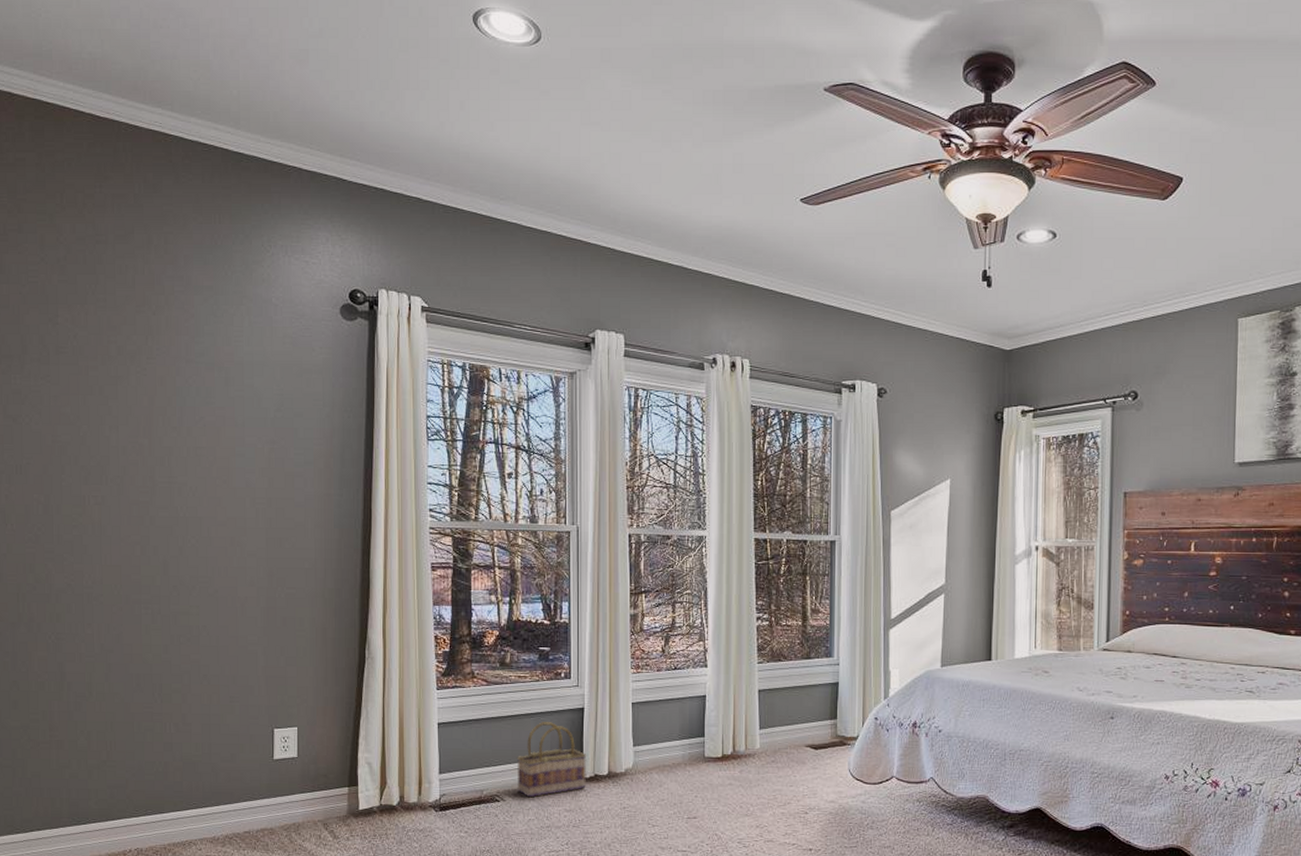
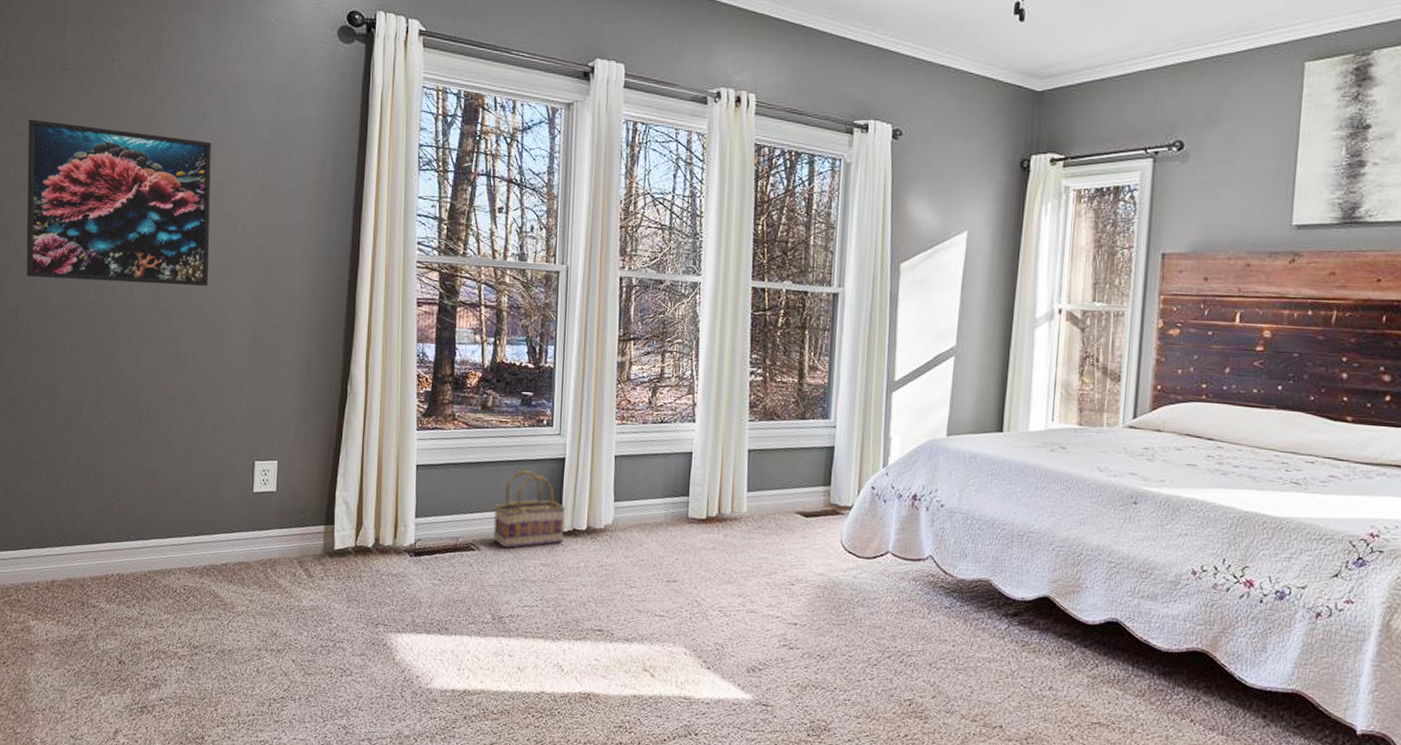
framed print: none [22,402,219,561] -> present [26,119,211,286]

